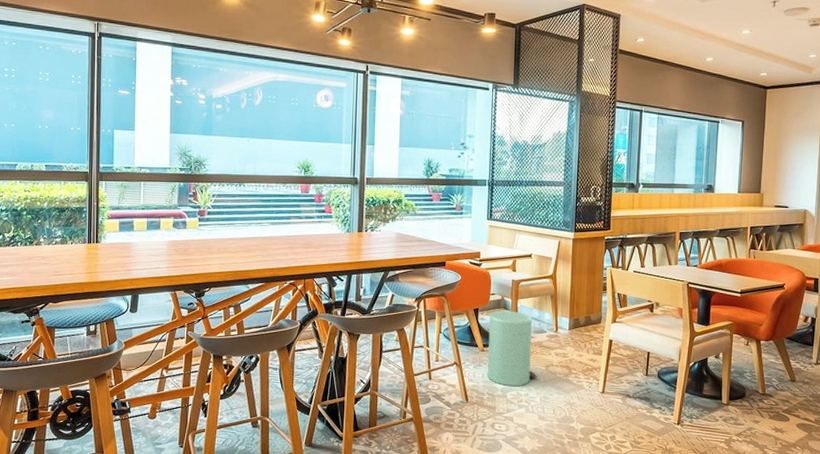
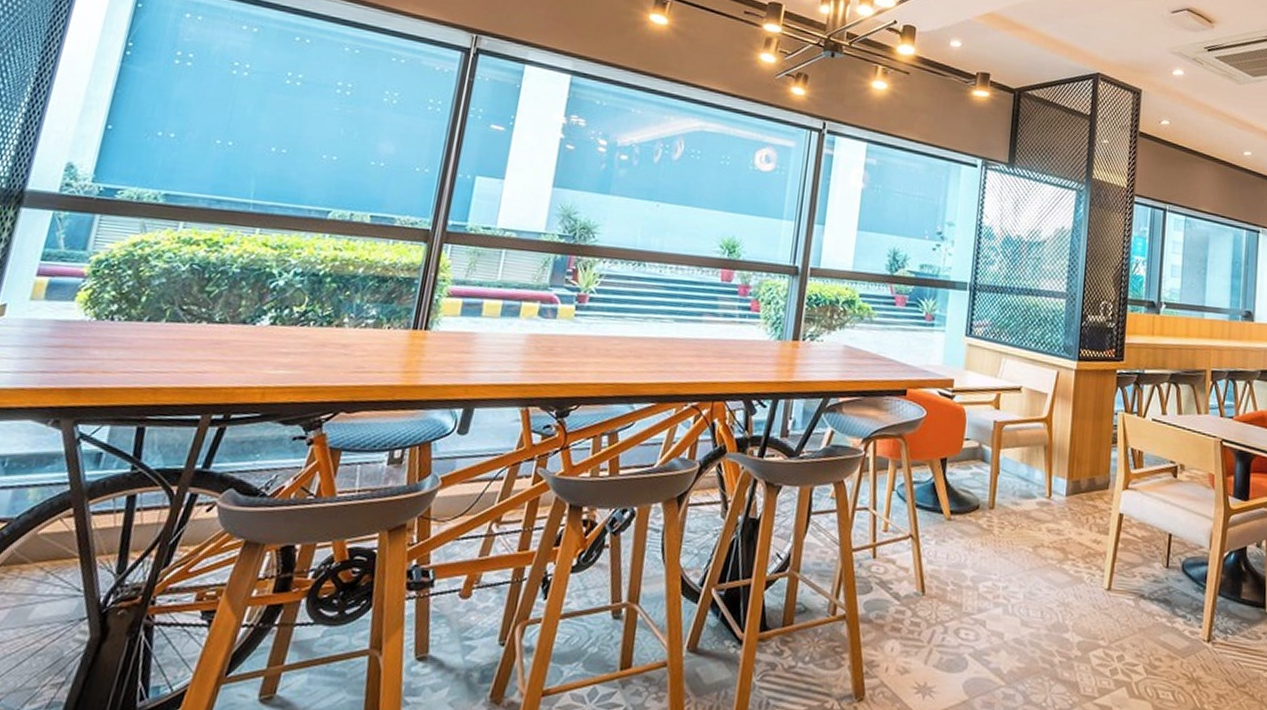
trash can: present [487,310,537,387] -> none [953,463,1022,575]

